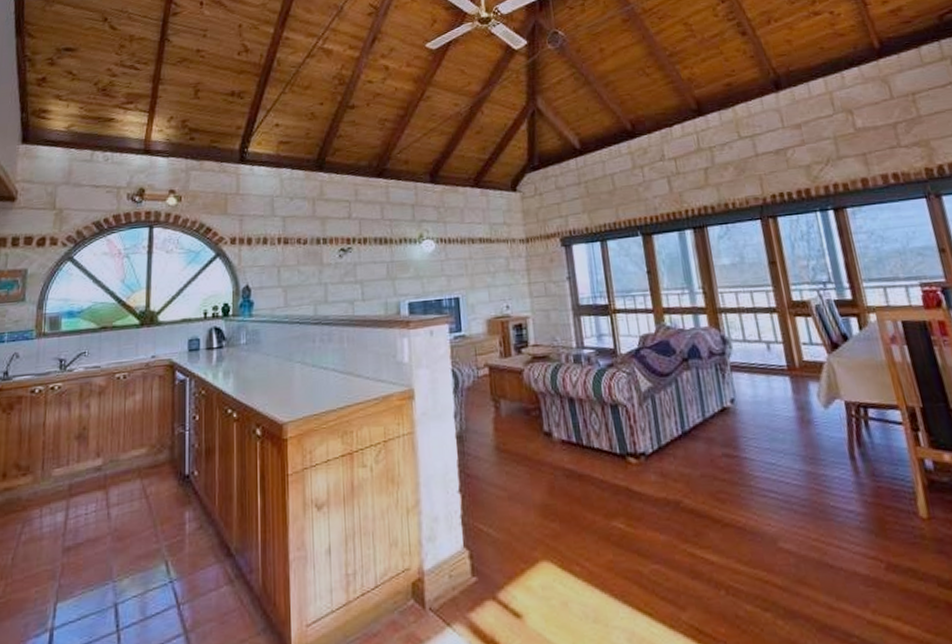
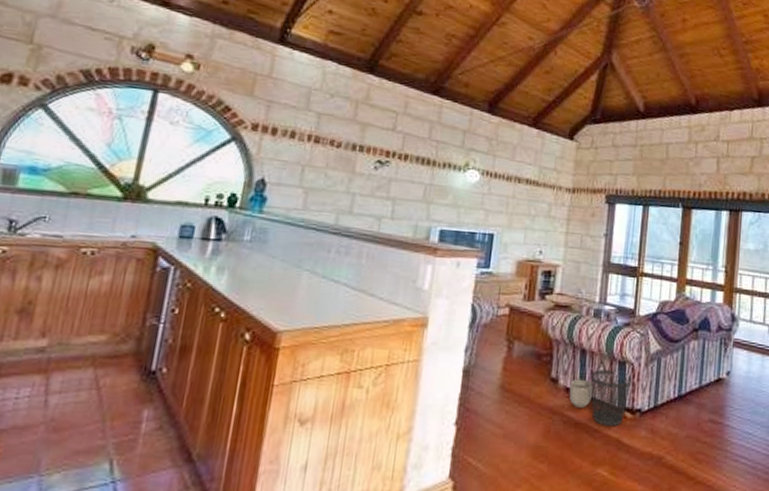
planter: none [564,429,590,460] -> present [569,379,593,409]
wastebasket: none [584,415,629,476] -> present [590,369,632,427]

